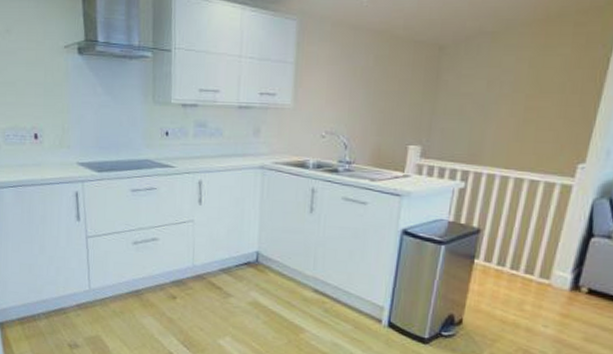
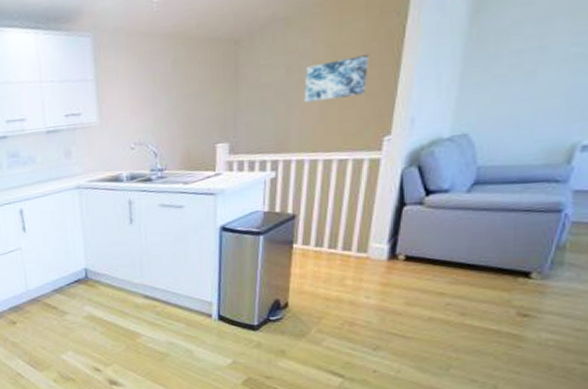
wall art: none [501,80,571,119] -> present [304,54,369,102]

